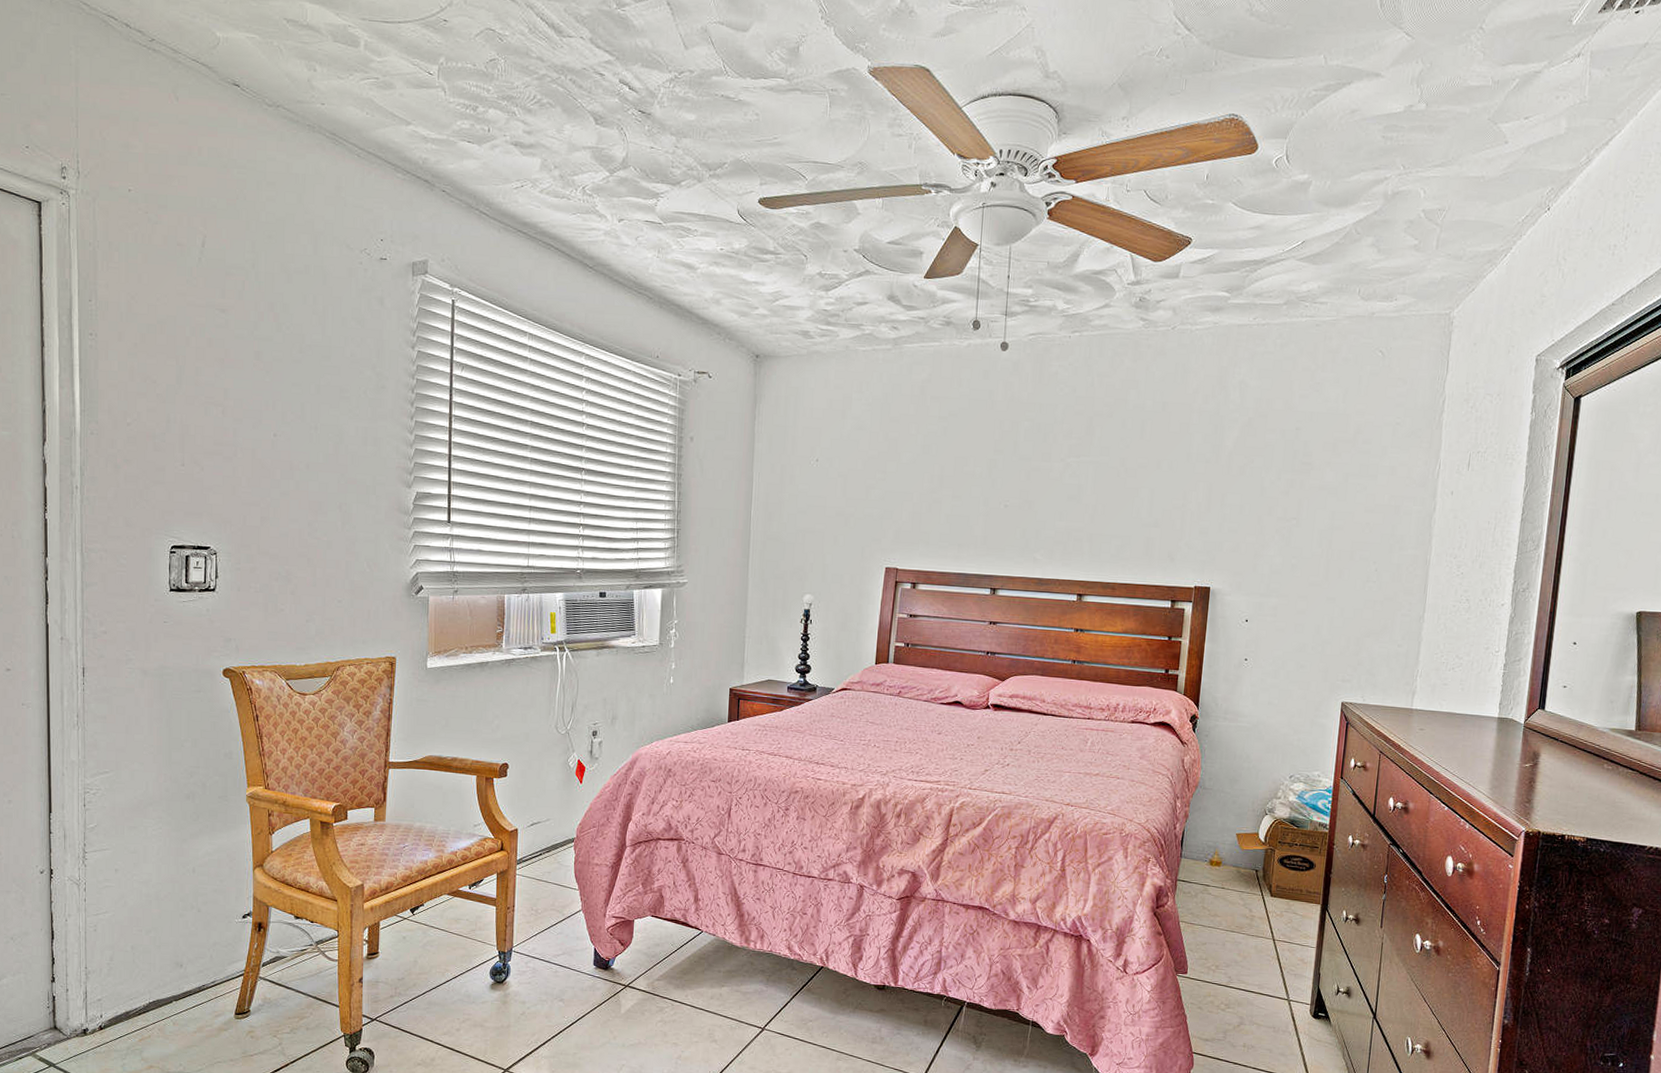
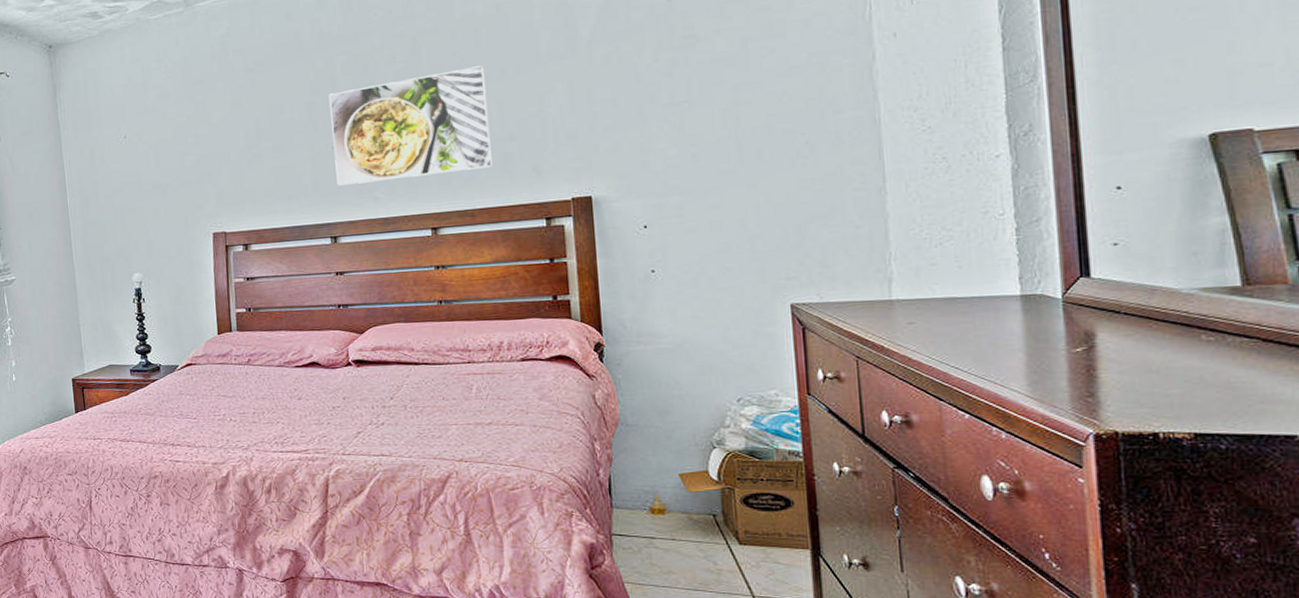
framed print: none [1004,455,1144,548] -> present [328,66,494,186]

